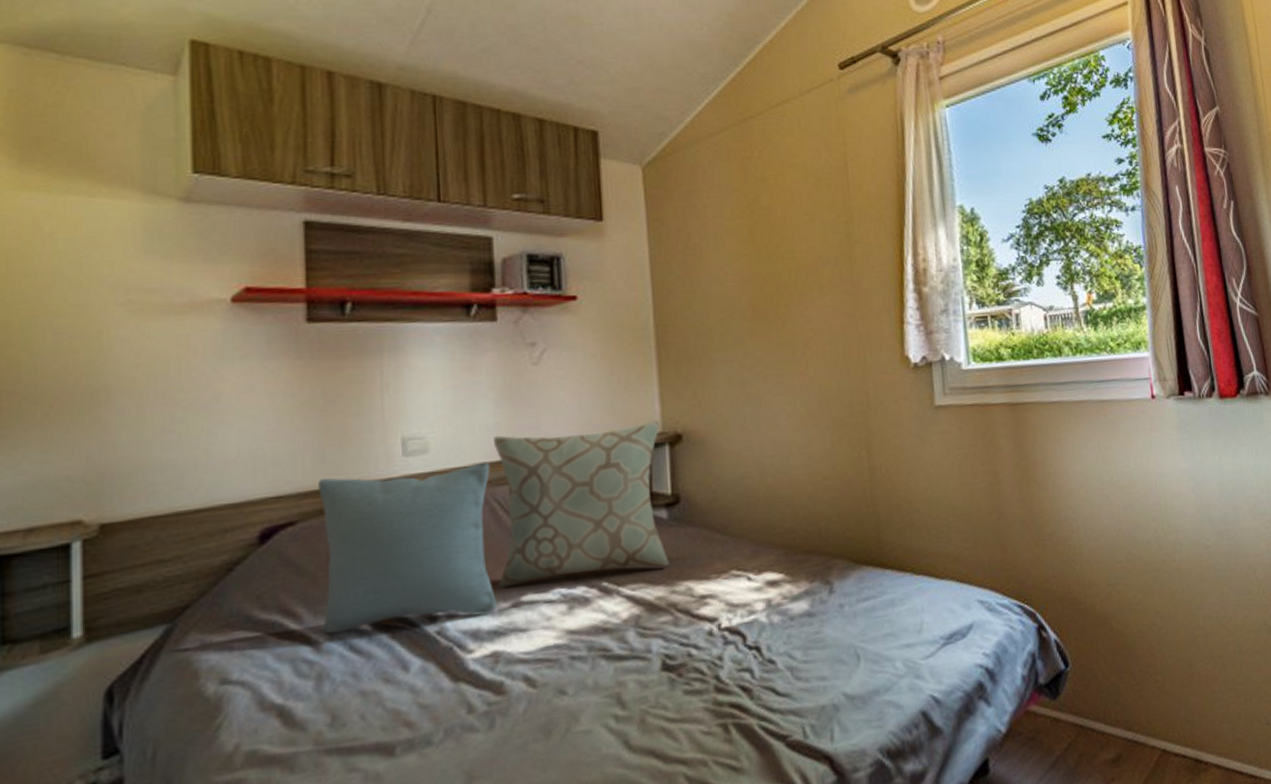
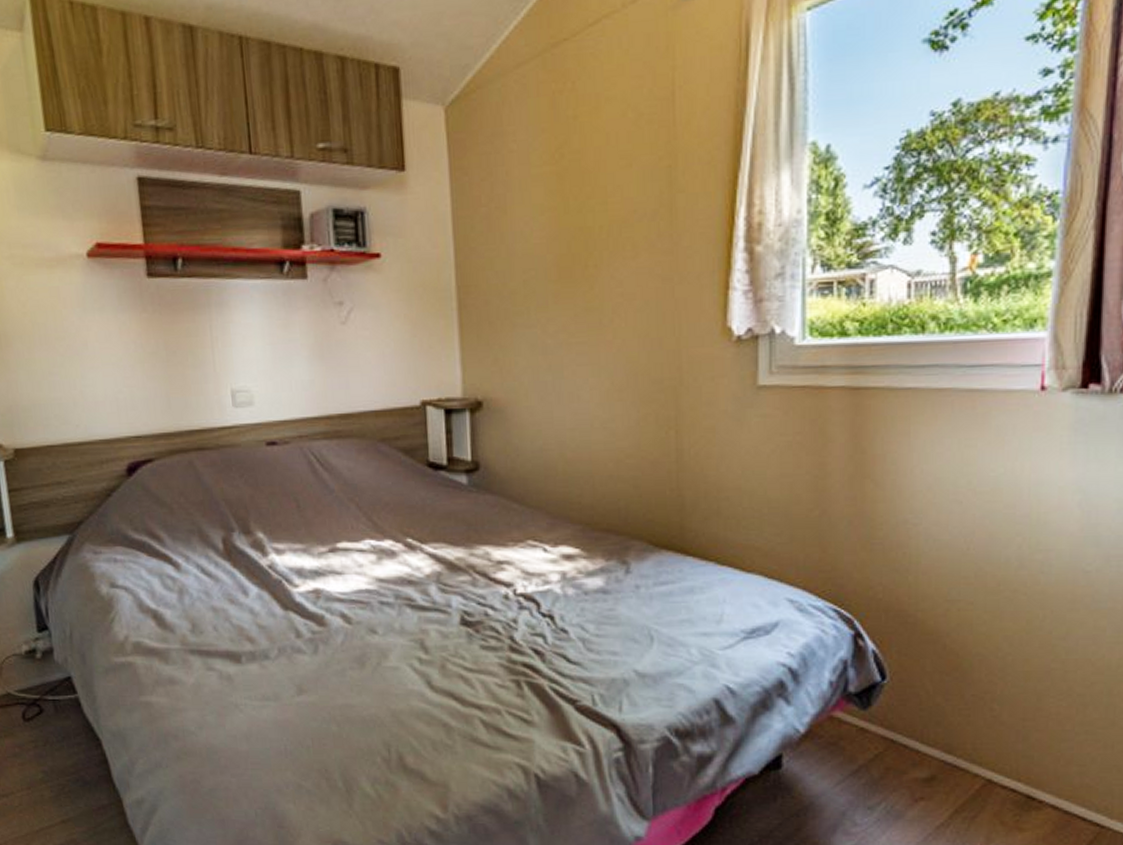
pillow: present [318,461,496,634] -> none [167,417,316,557]
pillow: present [494,420,669,589] -> none [309,386,468,534]

